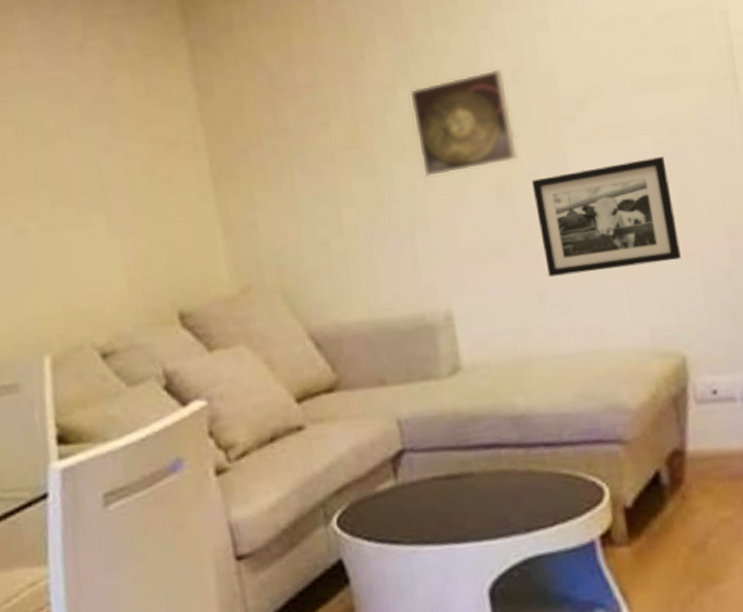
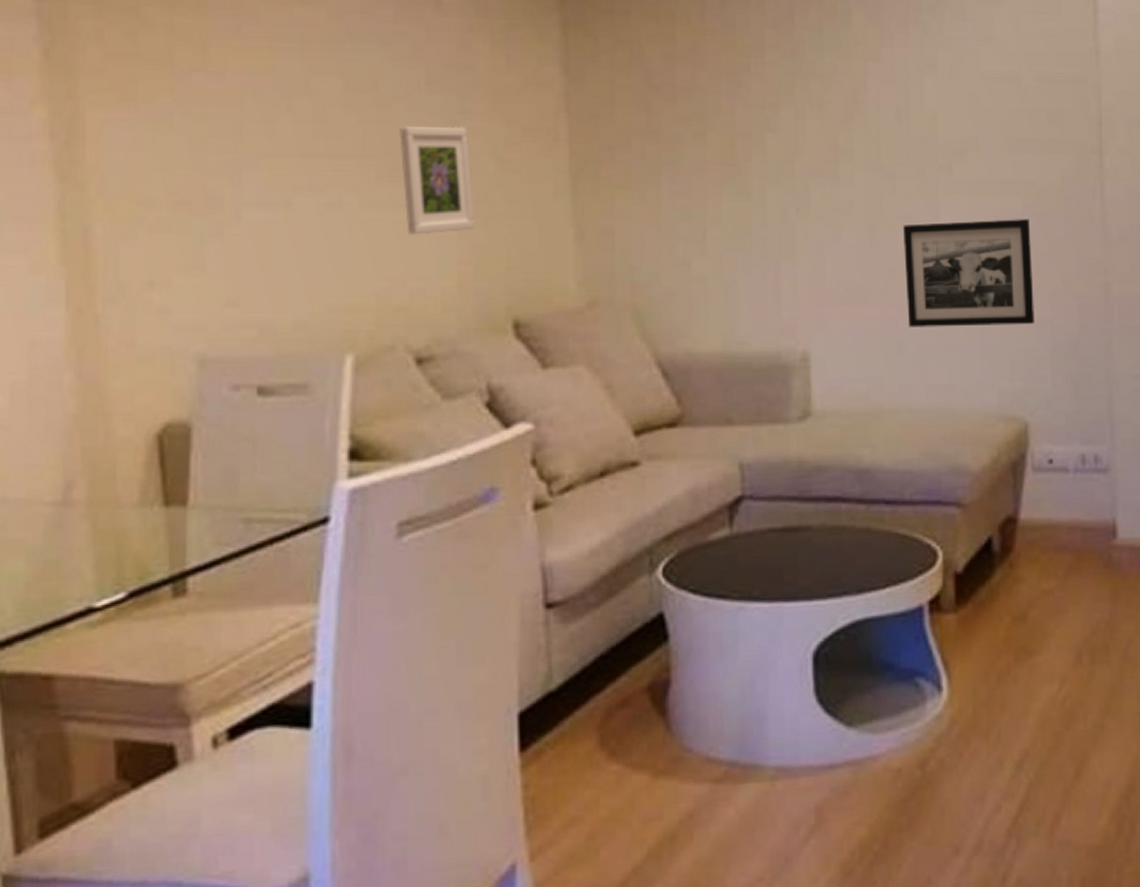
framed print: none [64,150,136,250] -> present [399,125,475,235]
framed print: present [408,69,518,178] -> none [791,104,893,208]

